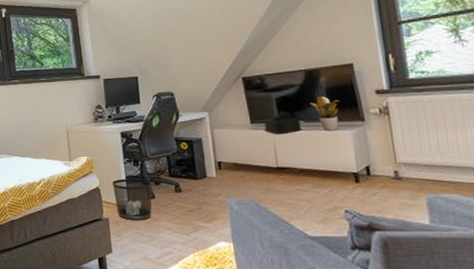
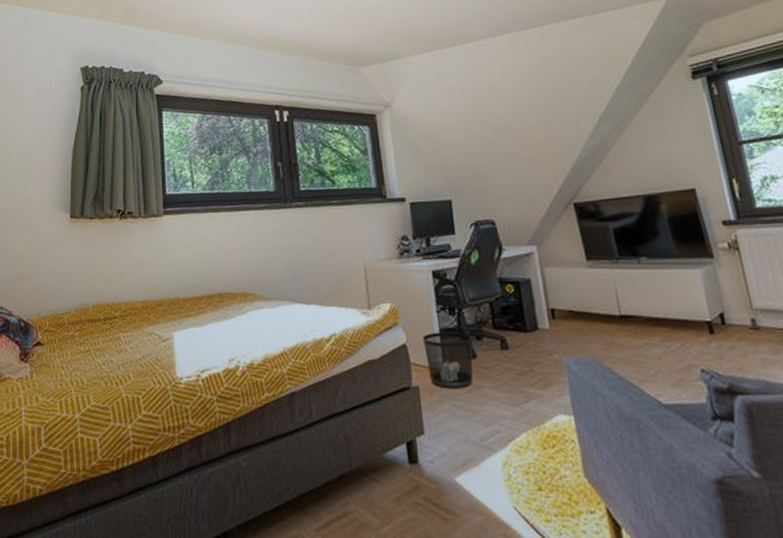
speaker: present [263,112,302,135] -> none [601,247,646,275]
potted plant: present [310,95,339,131] -> none [652,226,686,270]

